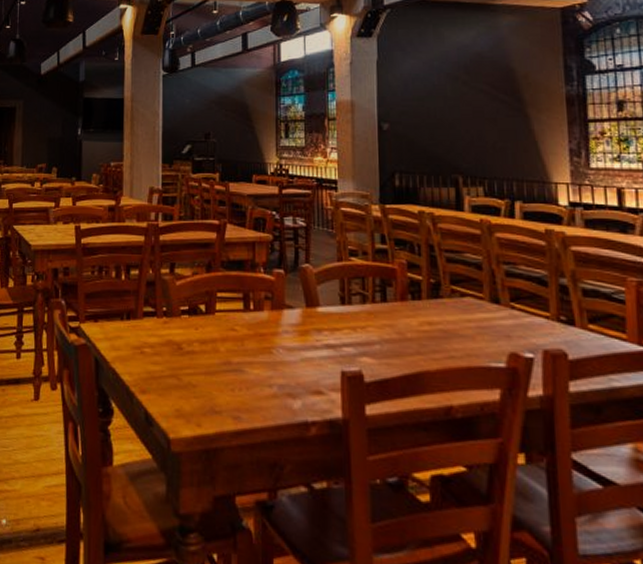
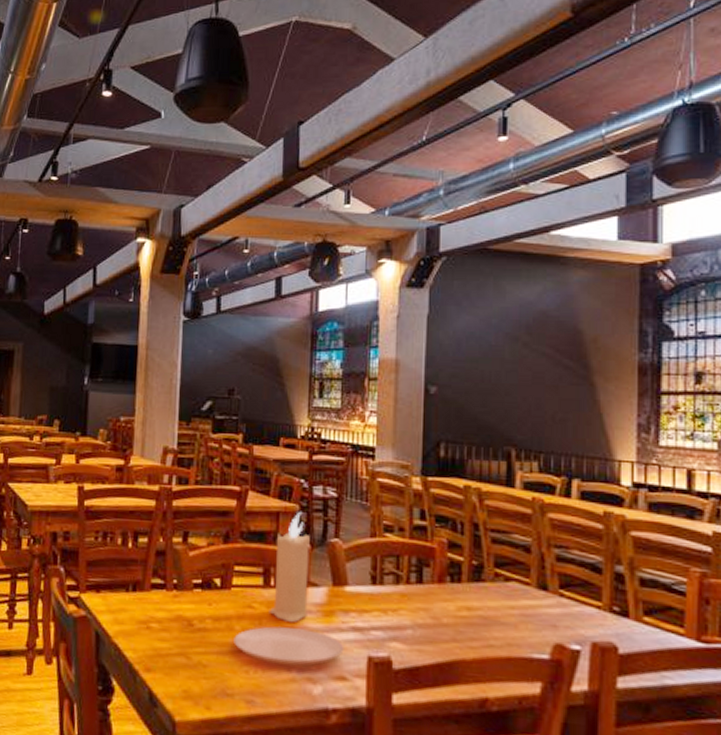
plate: none [219,347,319,384] -> present [234,626,344,667]
candle: none [249,241,285,342] -> present [268,512,310,622]

